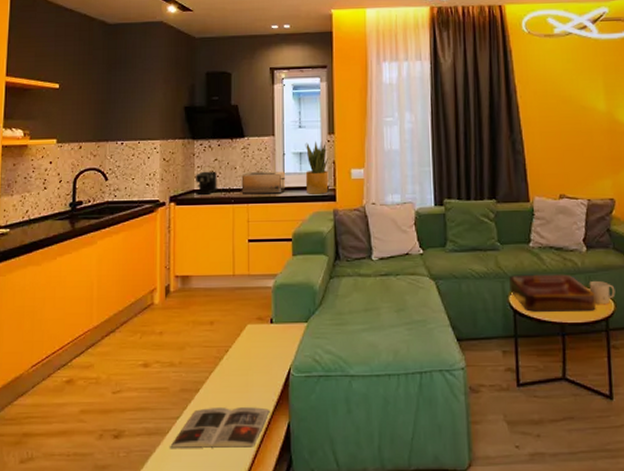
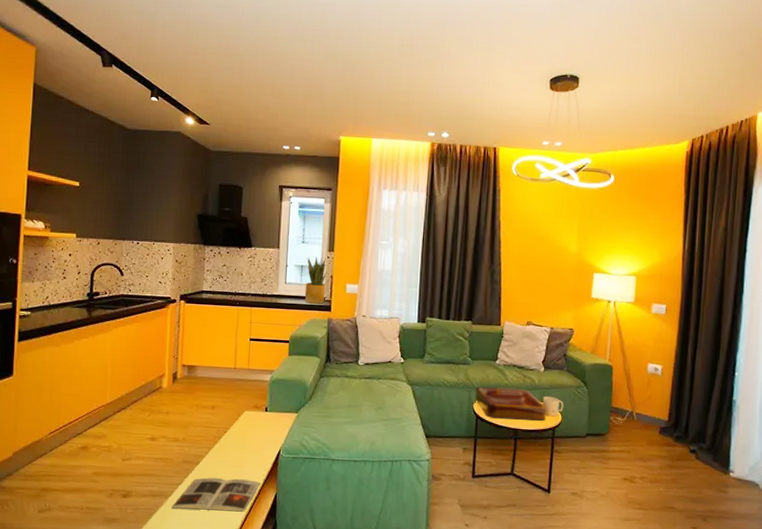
coffee maker: present [196,171,239,195] -> none [204,275,244,296]
toaster: present [241,171,286,195] -> none [246,279,287,301]

